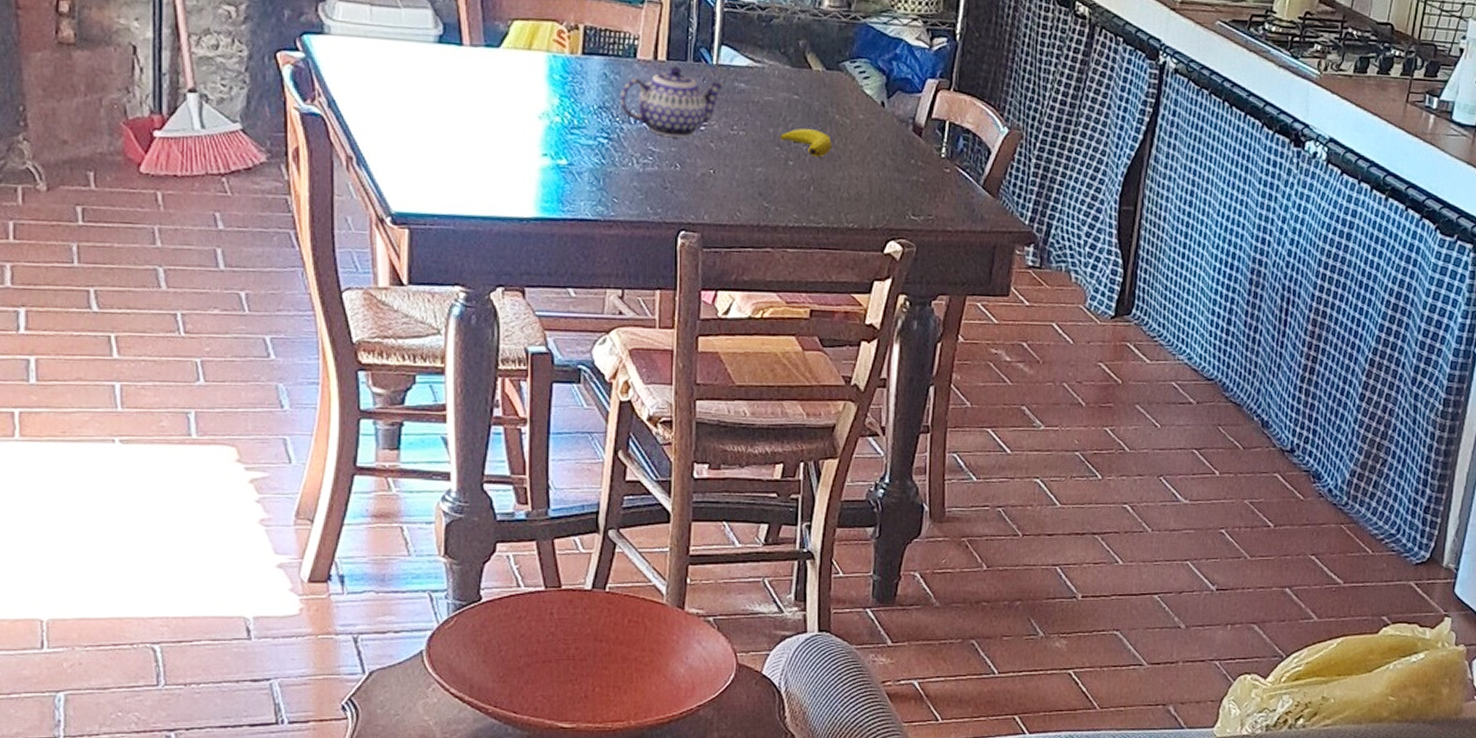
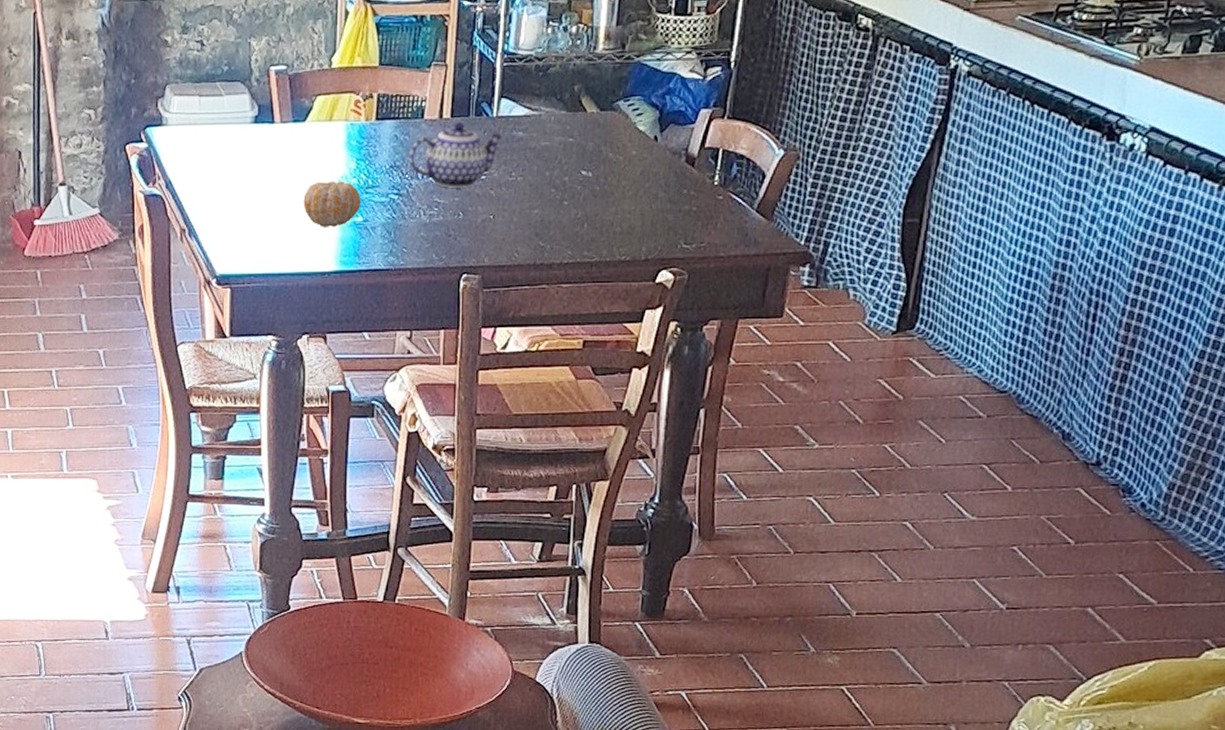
fruit: none [497,117,566,169] -> present [303,181,362,227]
banana: present [779,128,832,158] -> none [555,168,605,196]

